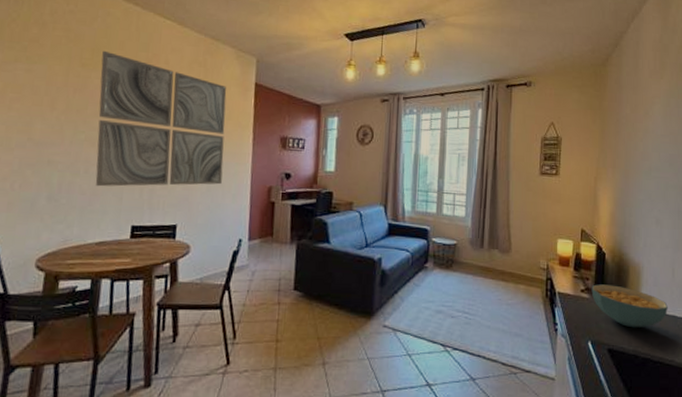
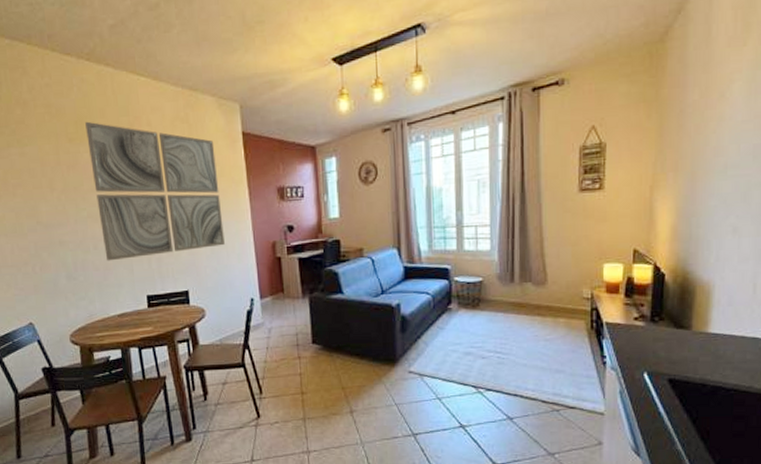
cereal bowl: present [591,284,668,328] -> none [647,309,746,355]

